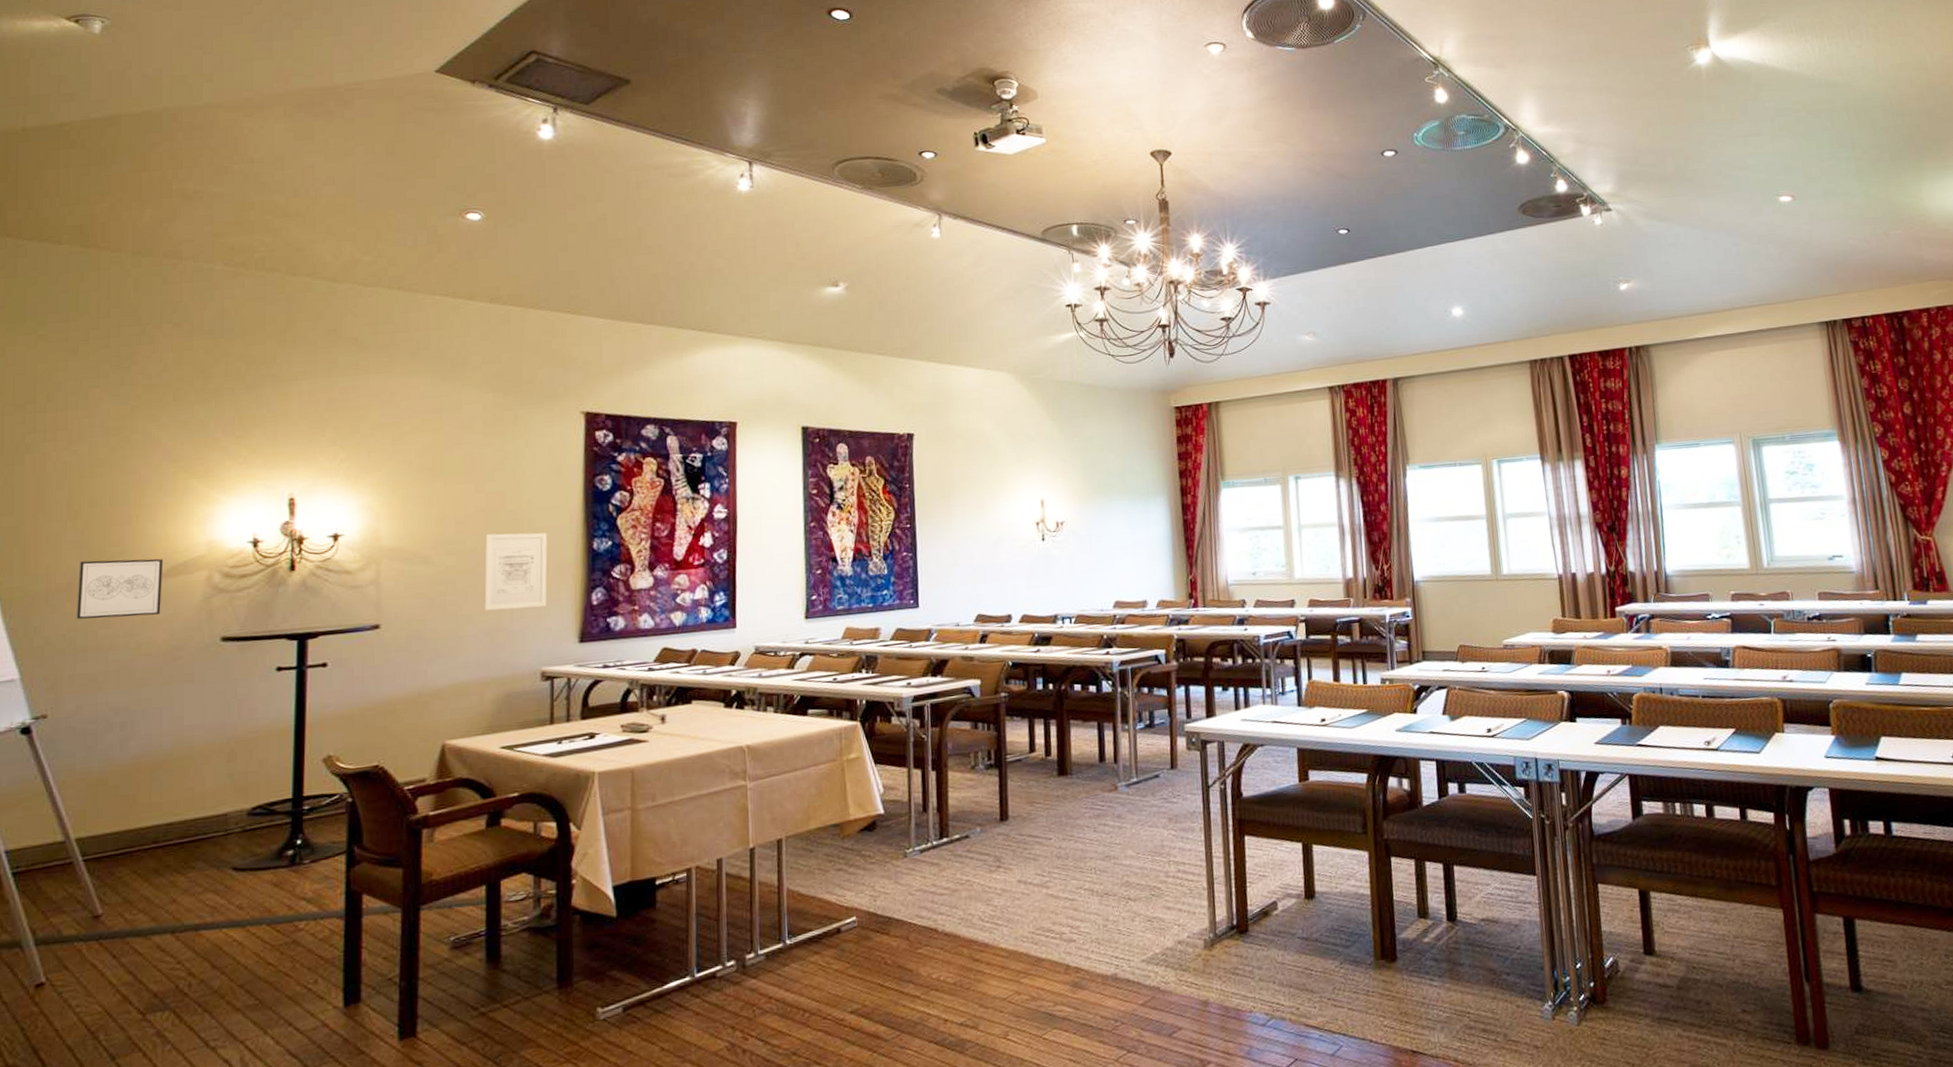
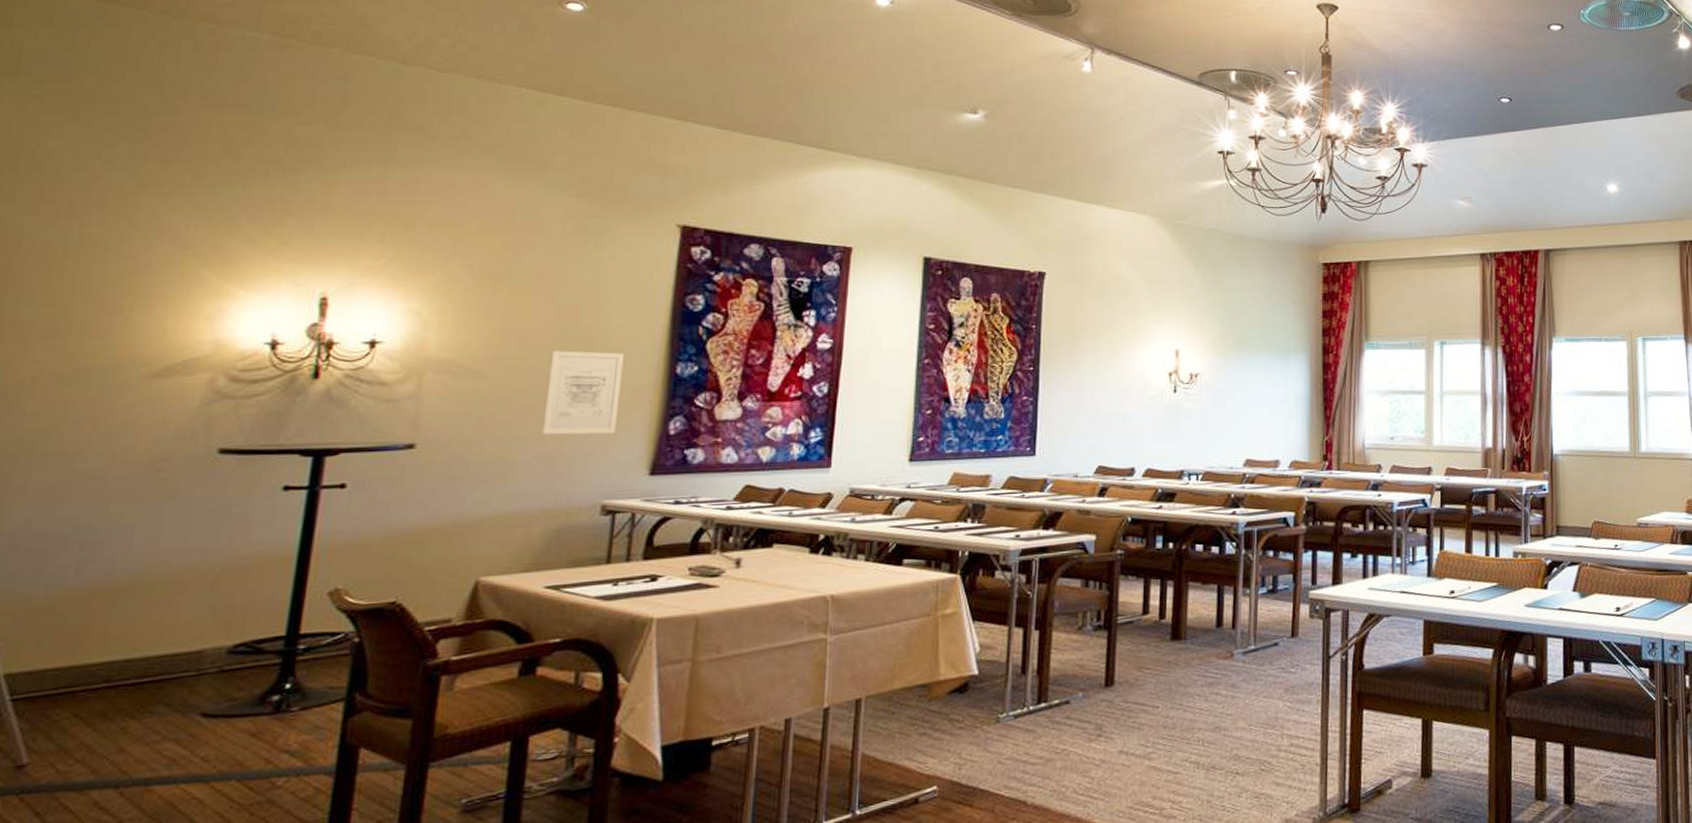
wall art: present [75,558,164,619] -> none [37,353,158,421]

